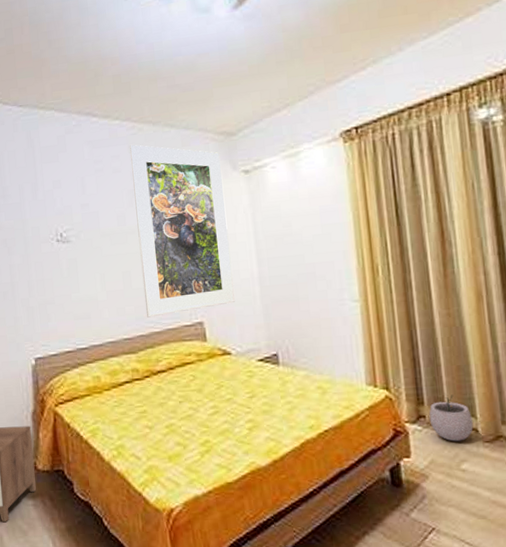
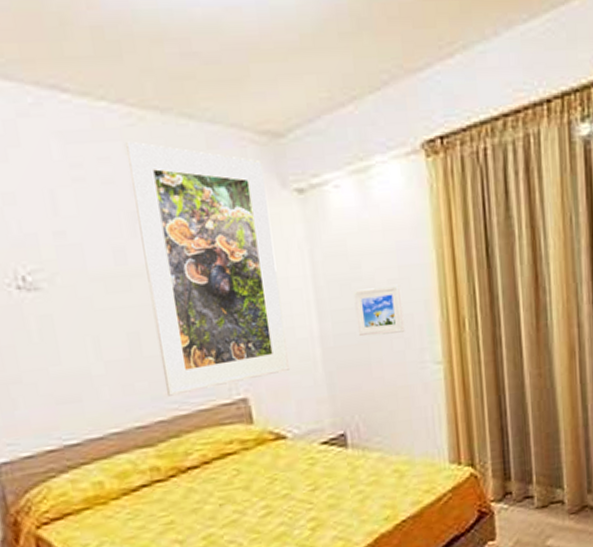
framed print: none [285,238,327,278] -> present [354,284,405,337]
plant pot: present [429,394,473,442] -> none [515,465,560,517]

